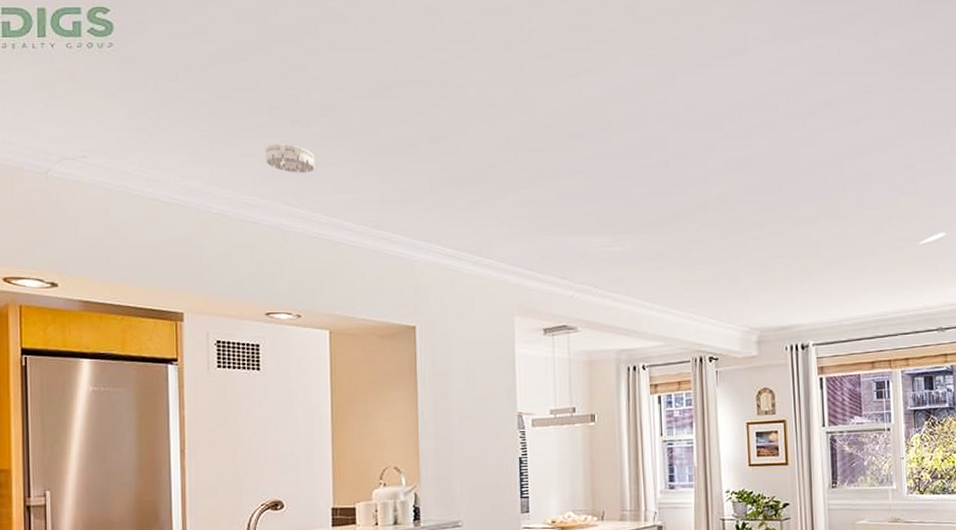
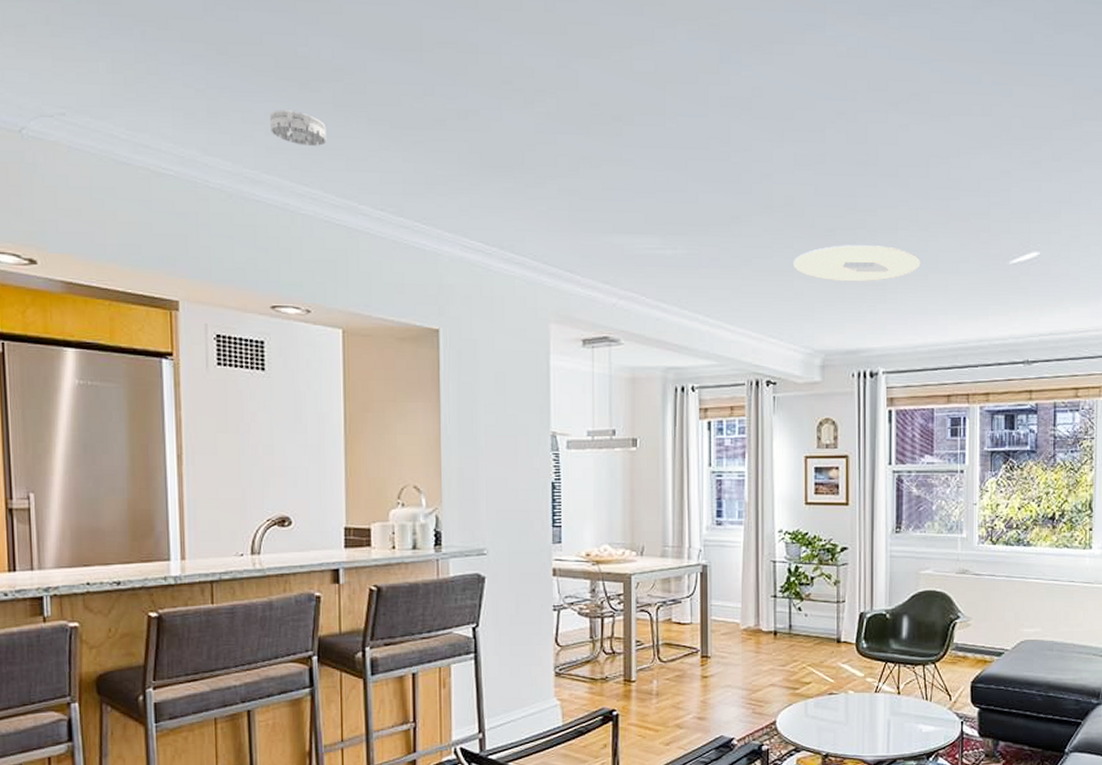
ceiling light: none [729,234,841,267] -> present [794,245,921,282]

